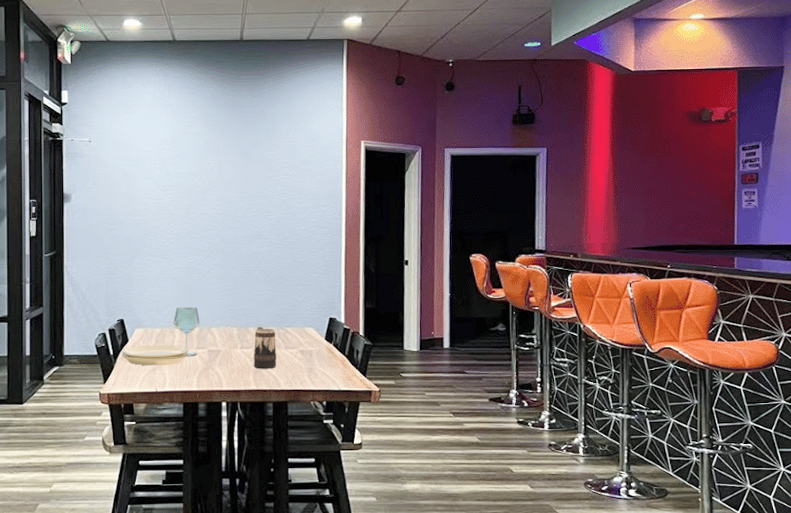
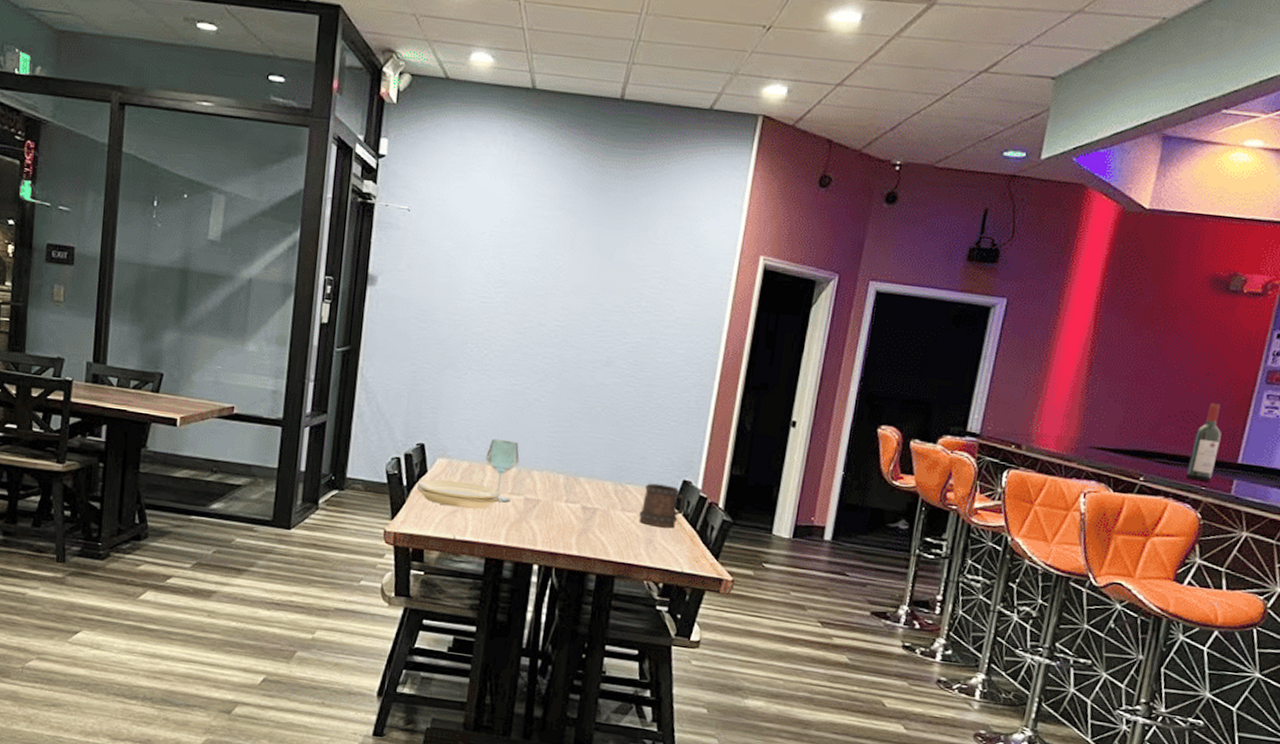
beer mug: present [253,326,277,369] -> none [579,477,613,533]
beer mug: none [299,323,333,358] -> present [638,483,685,529]
wine bottle: none [700,203,719,262] -> present [1186,402,1222,483]

